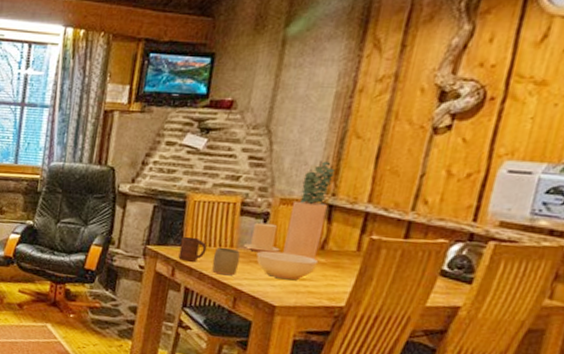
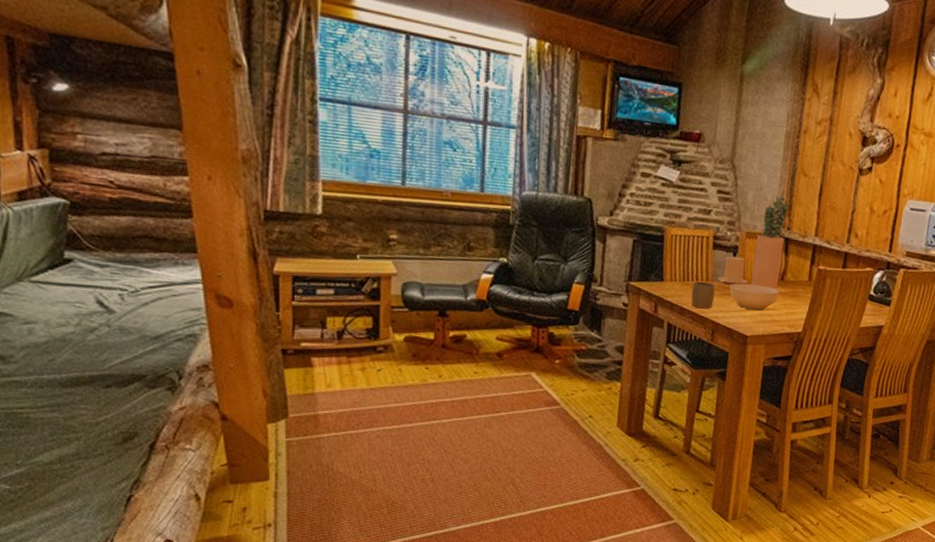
cup: present [178,236,207,262] -> none [660,271,686,297]

